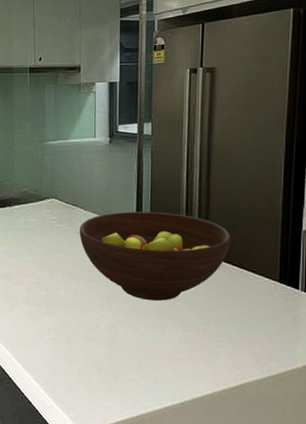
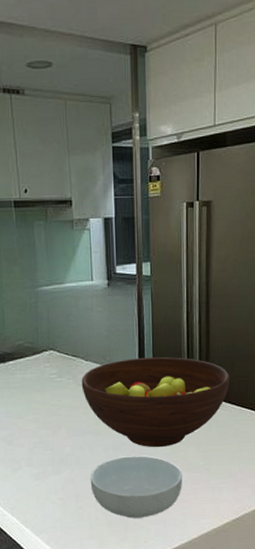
cereal bowl: none [82,305,176,371] -> present [90,455,182,518]

